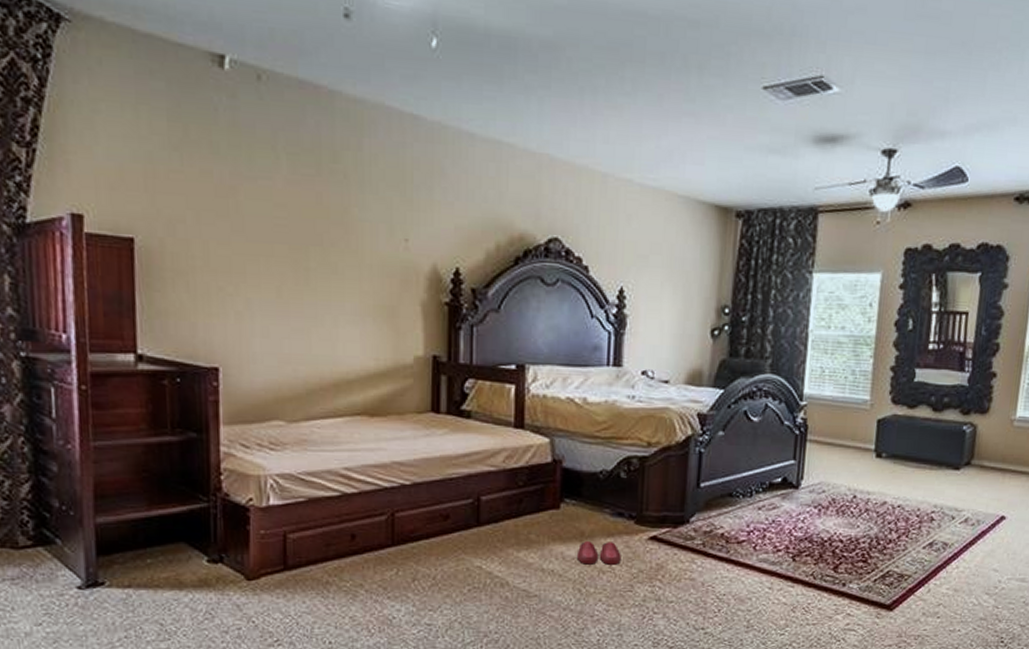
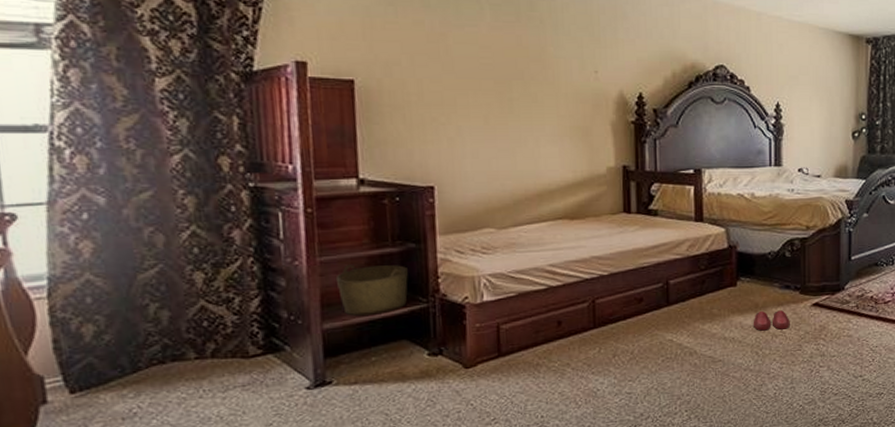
basket: none [110,452,188,513] -> present [335,264,408,317]

